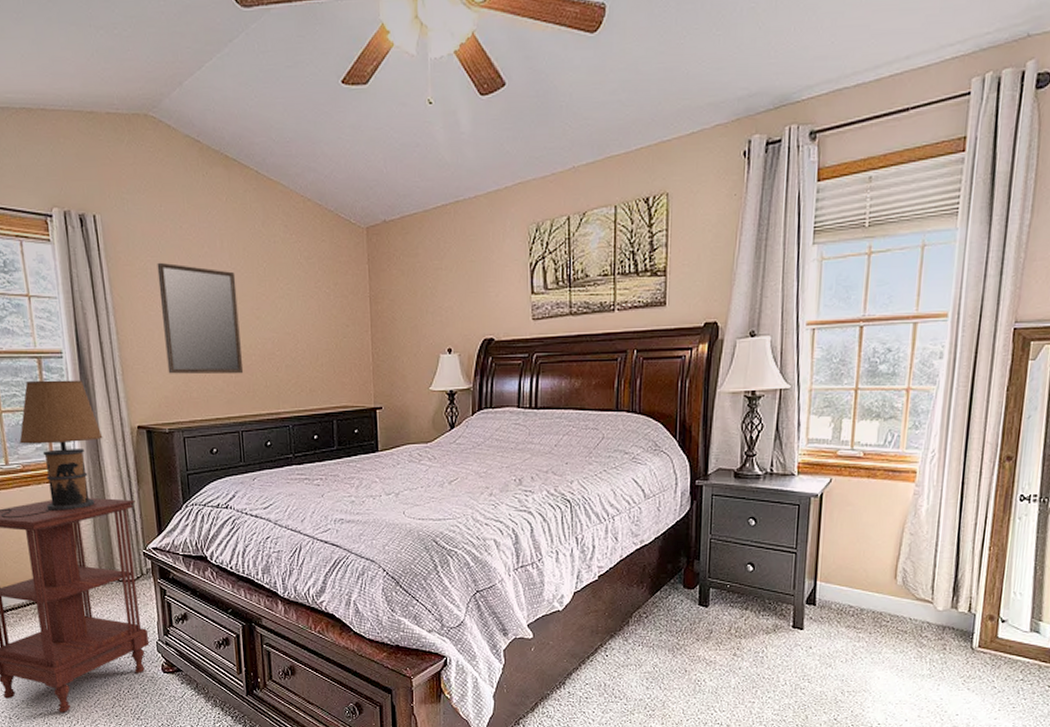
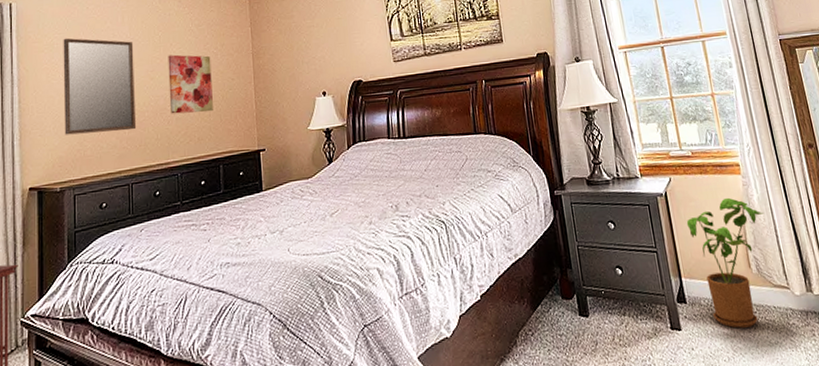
wall art: none [274,291,326,361] -> present [168,54,213,114]
house plant: none [837,505,930,634] -> present [686,197,765,329]

